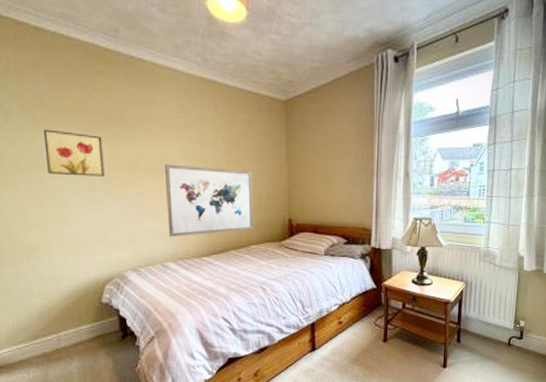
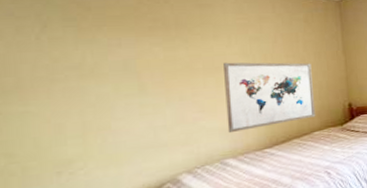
wall art: present [43,129,105,177] -> none [87,37,158,82]

